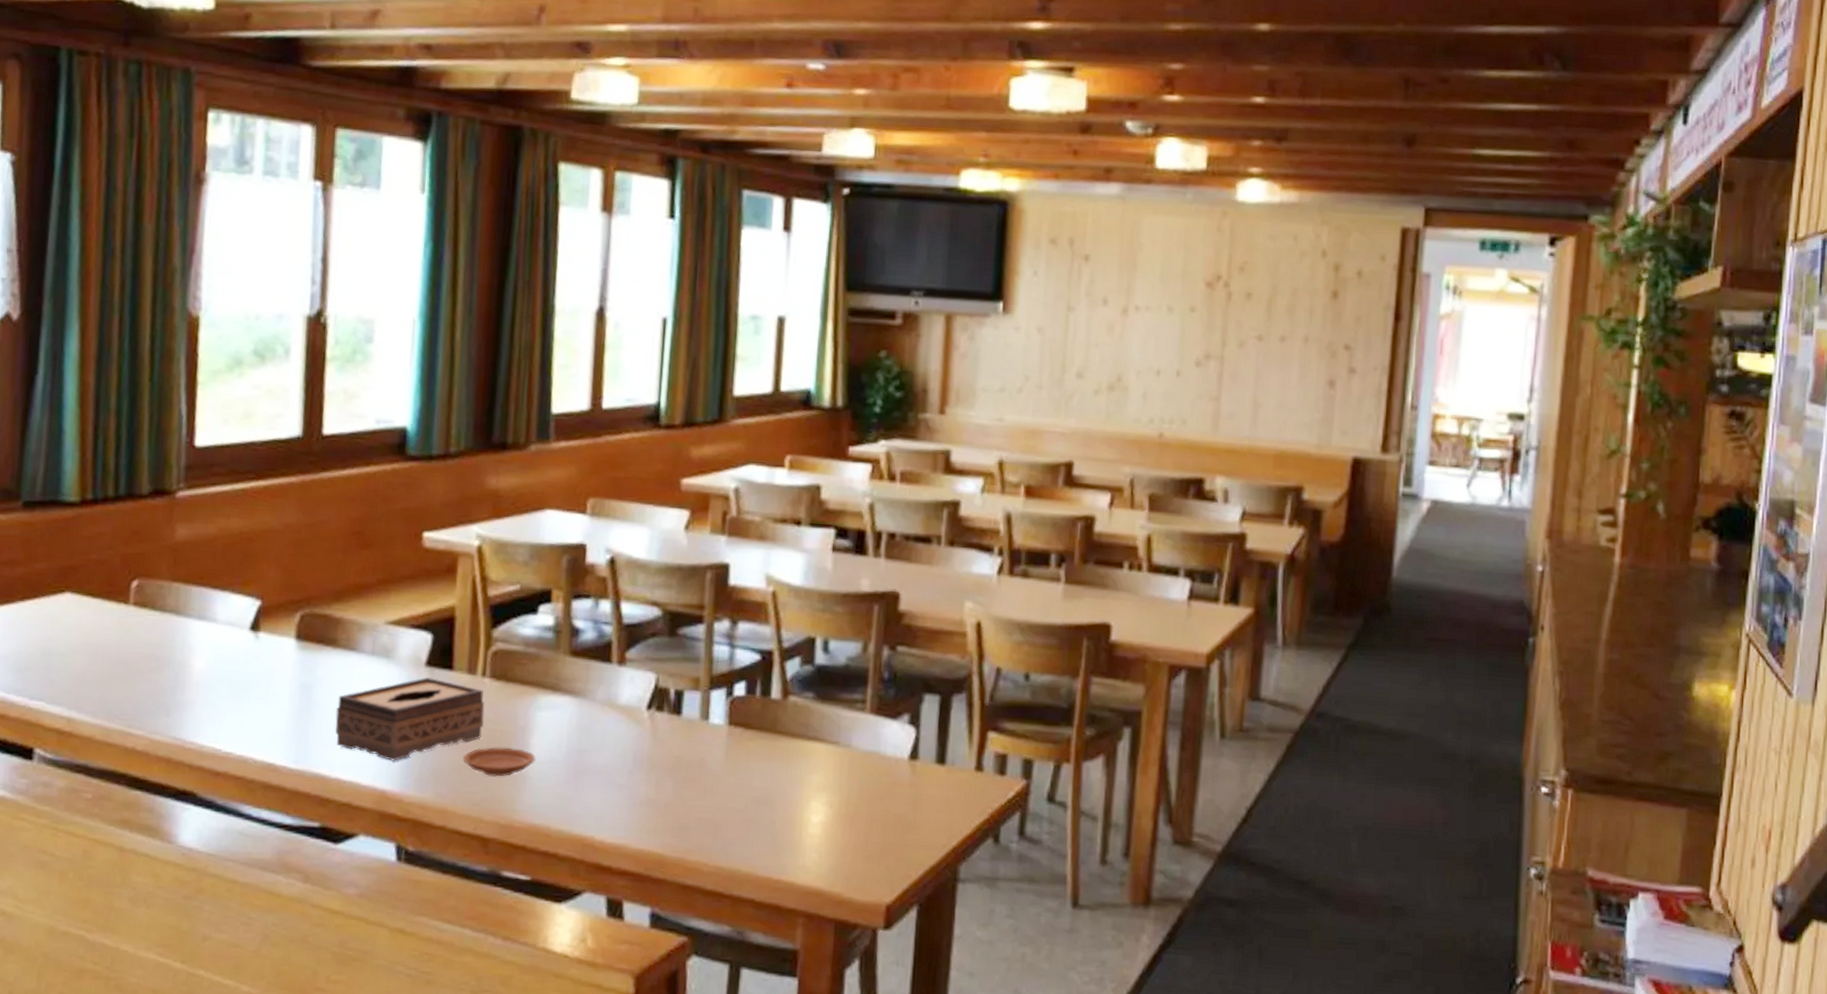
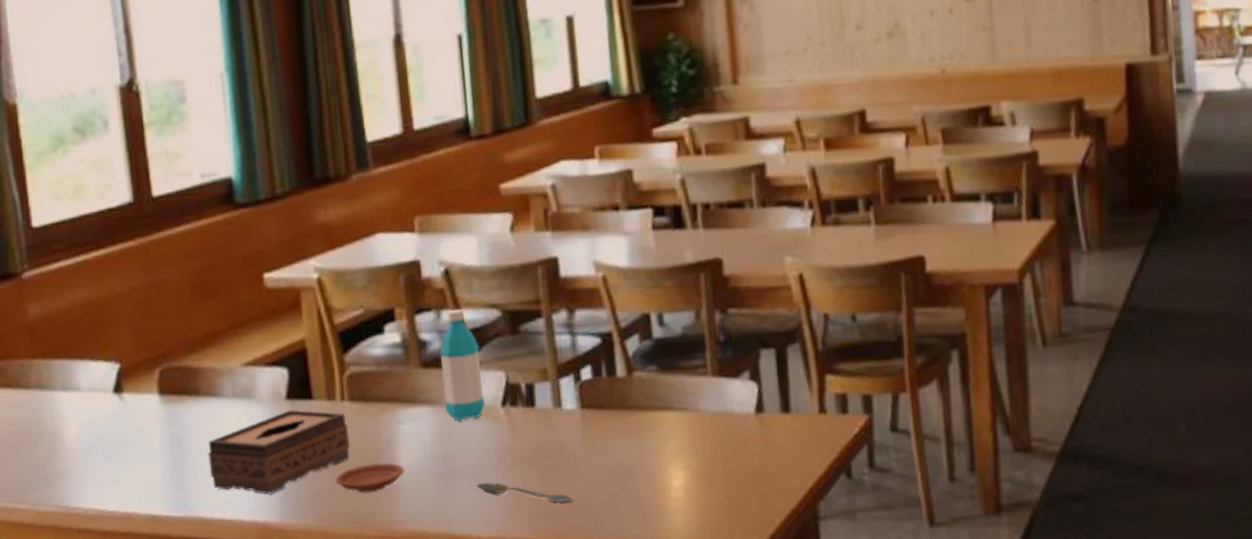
water bottle: none [588,601,634,718] -> present [439,309,486,421]
spoon: none [607,785,706,821] -> present [476,482,574,503]

